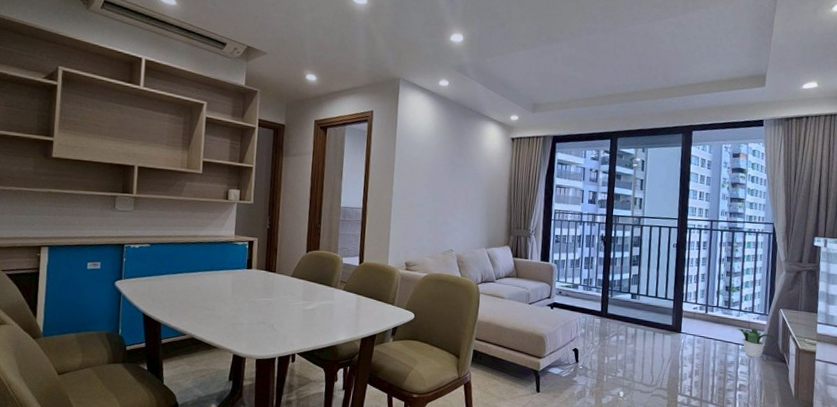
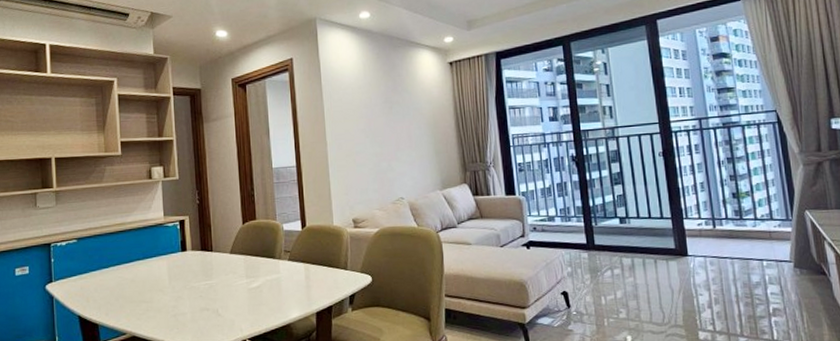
potted plant: present [736,328,775,358] -> none [755,239,806,274]

